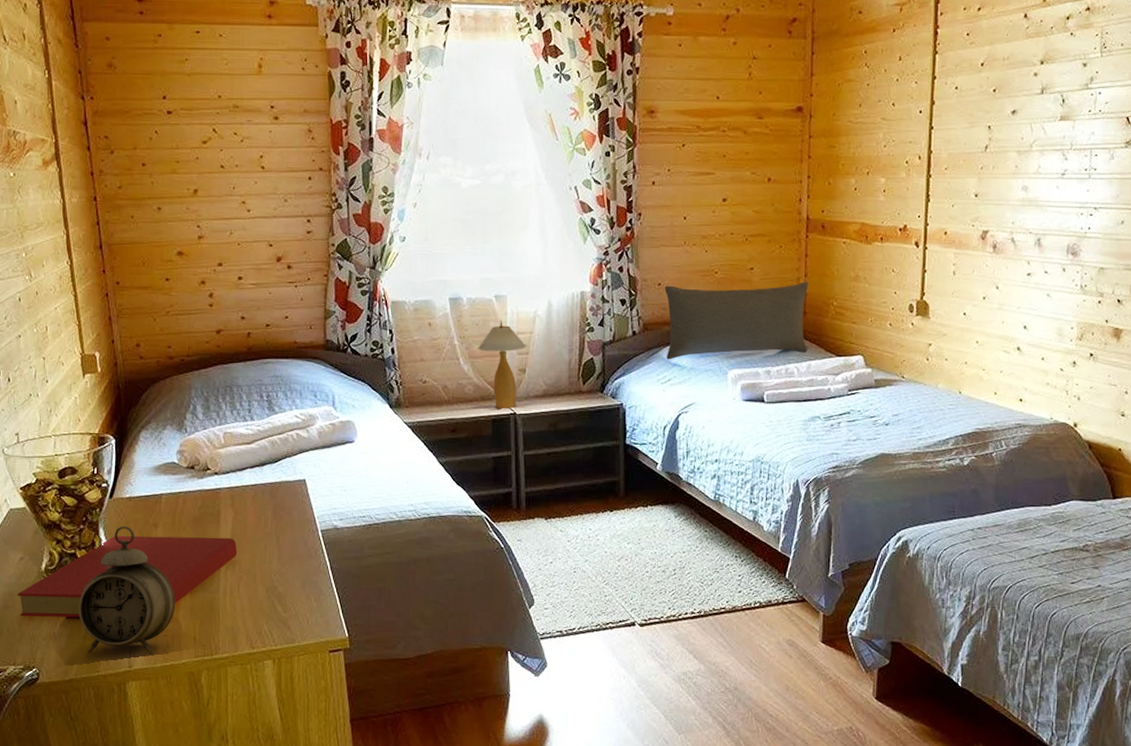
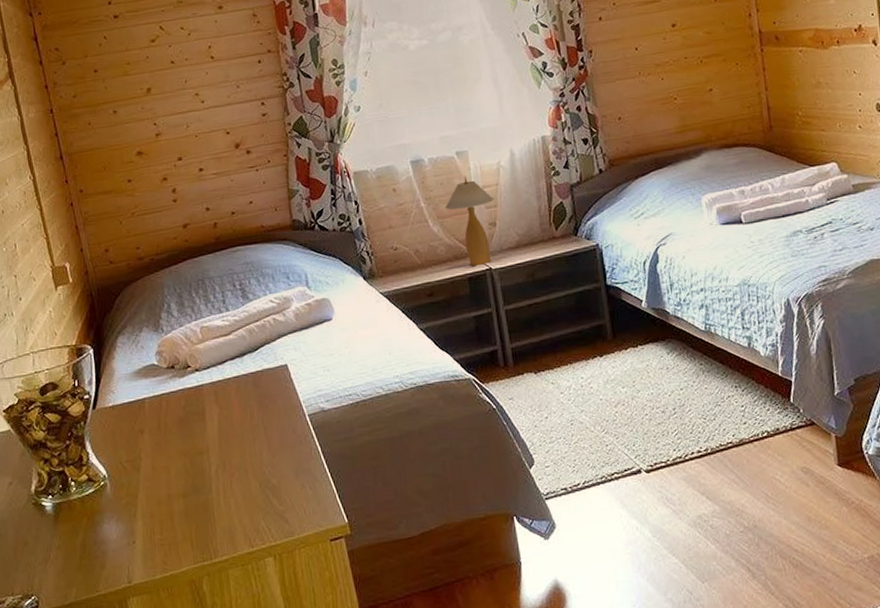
book: present [17,535,238,618] -> none [9,434,227,544]
alarm clock: present [79,525,176,654] -> none [71,435,170,573]
pillow: present [664,281,808,360] -> none [625,95,779,194]

